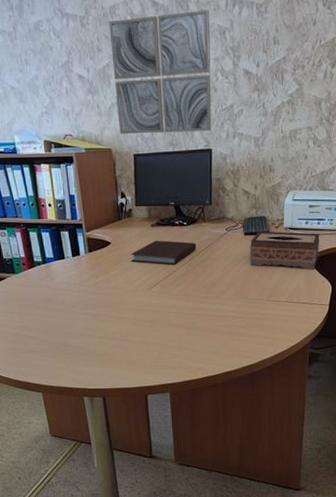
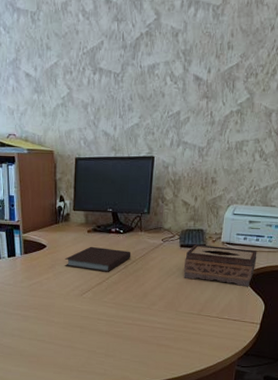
wall art: present [109,10,212,135] -> none [60,10,164,138]

